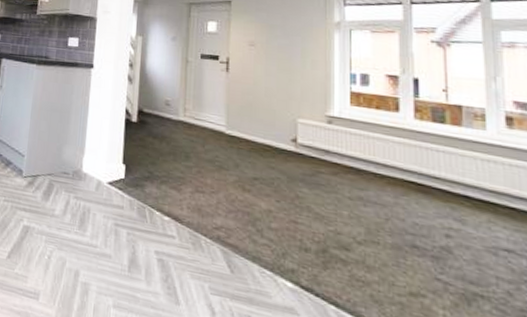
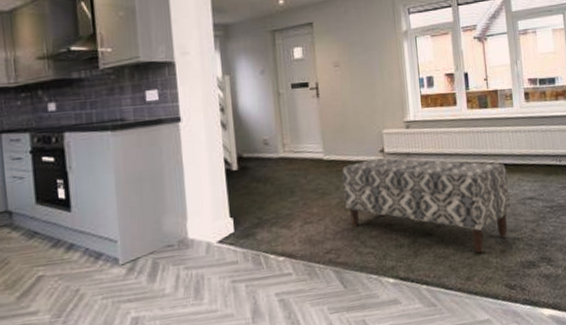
bench: none [242,145,472,296] -> present [342,157,511,254]

